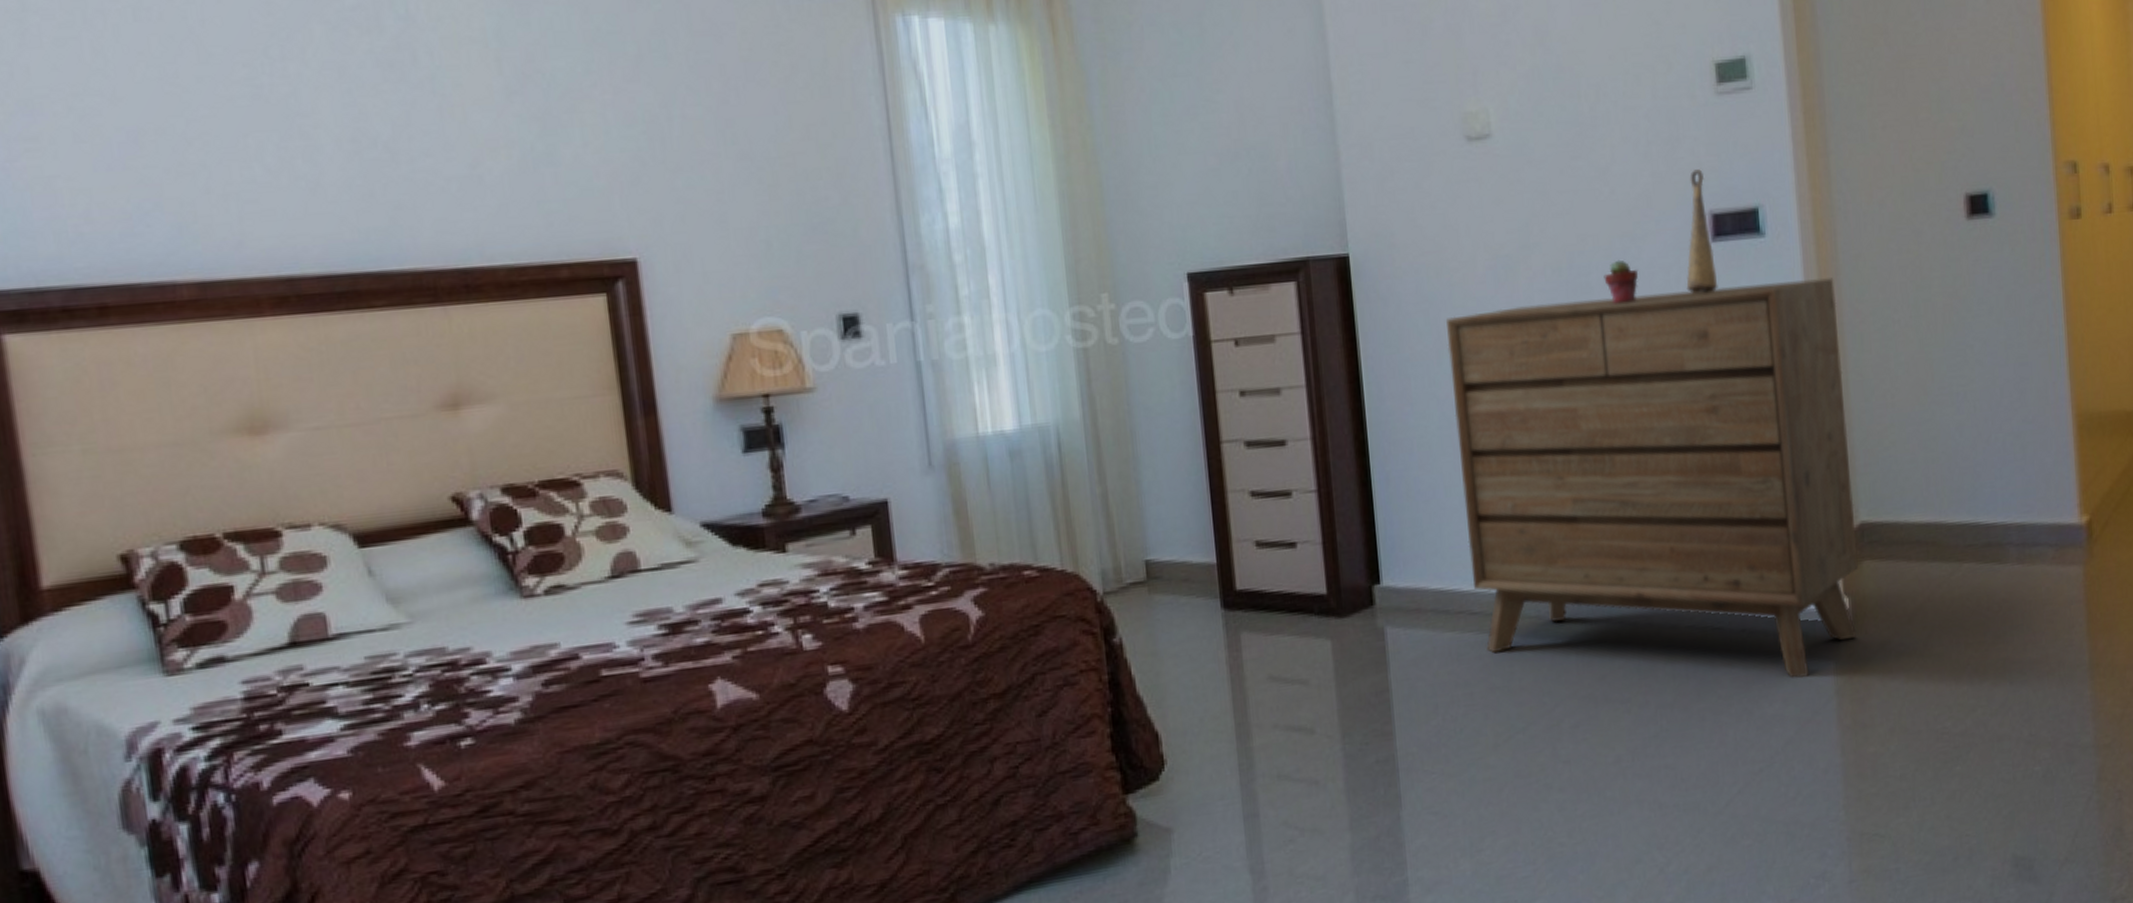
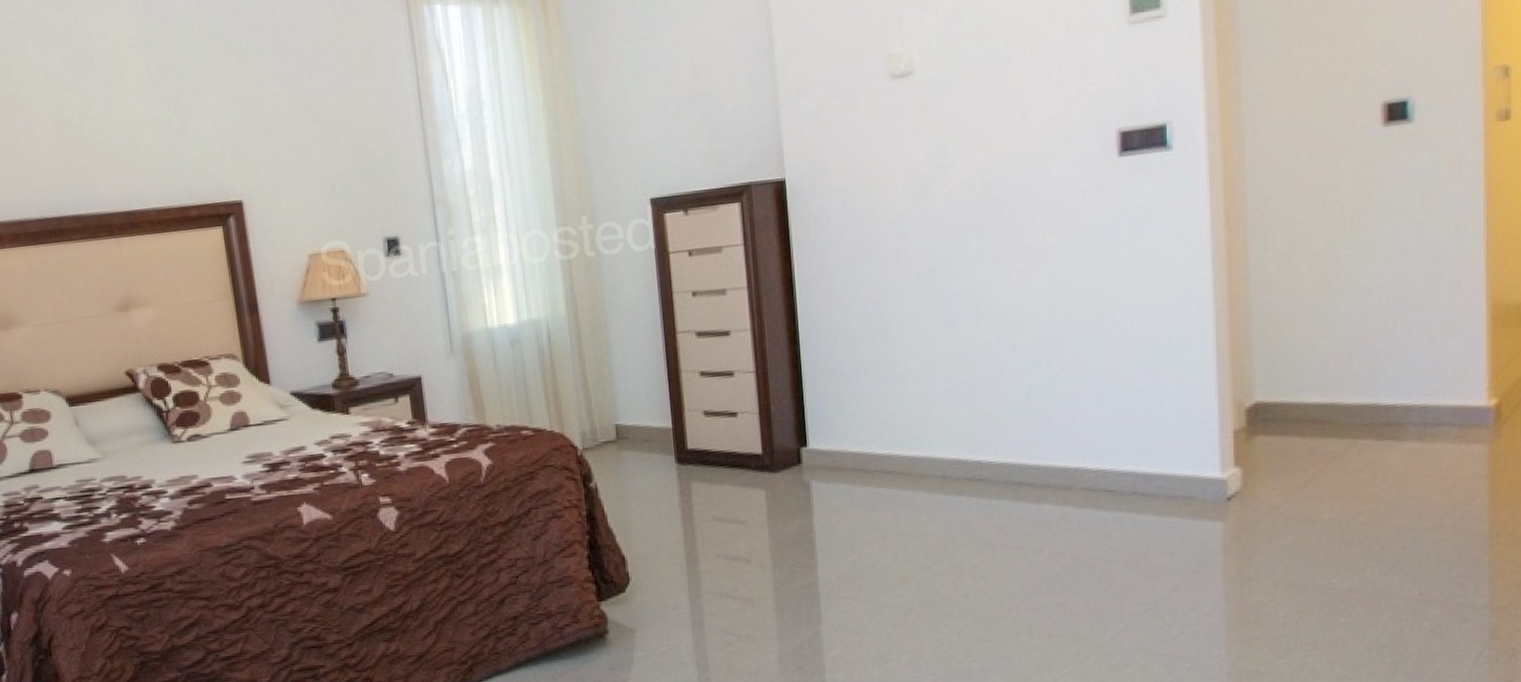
dresser: present [1446,278,1858,679] -> none [869,185,1251,536]
potted succulent: present [1603,259,1639,304] -> none [1014,175,1047,214]
decorative vase: present [1686,169,1718,293] -> none [1092,92,1124,203]

